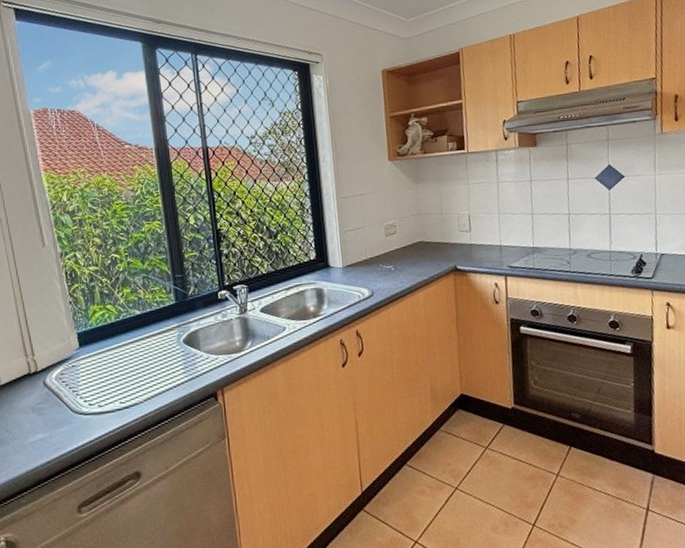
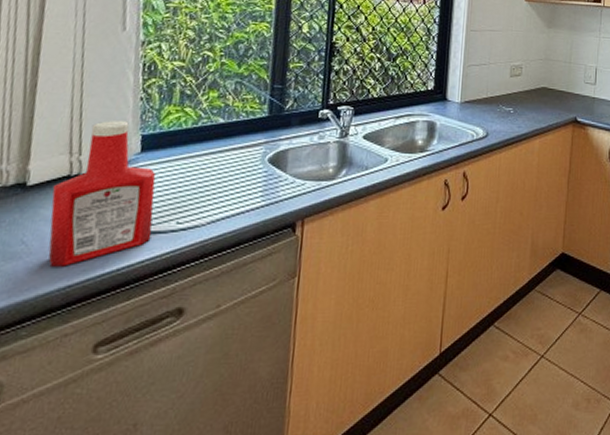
ketchup bottle: none [19,323,103,448] -> present [47,121,156,267]

